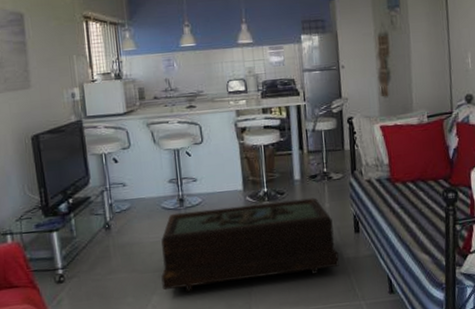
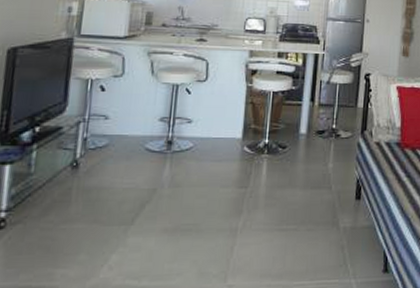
coffee table: present [161,197,339,292] -> none [126,155,335,253]

